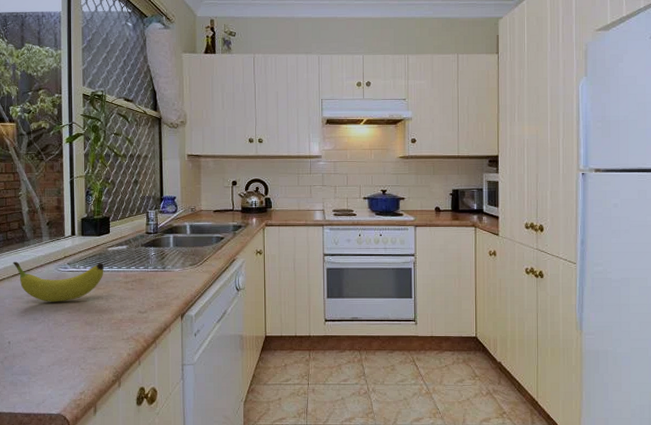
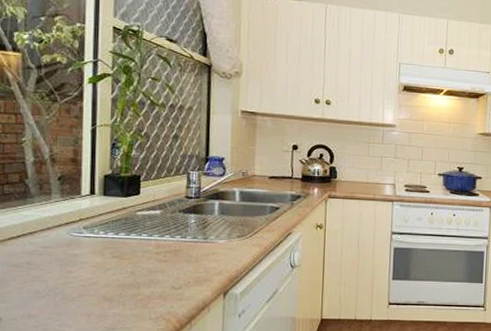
fruit: present [13,261,104,302] -> none [10,221,131,273]

